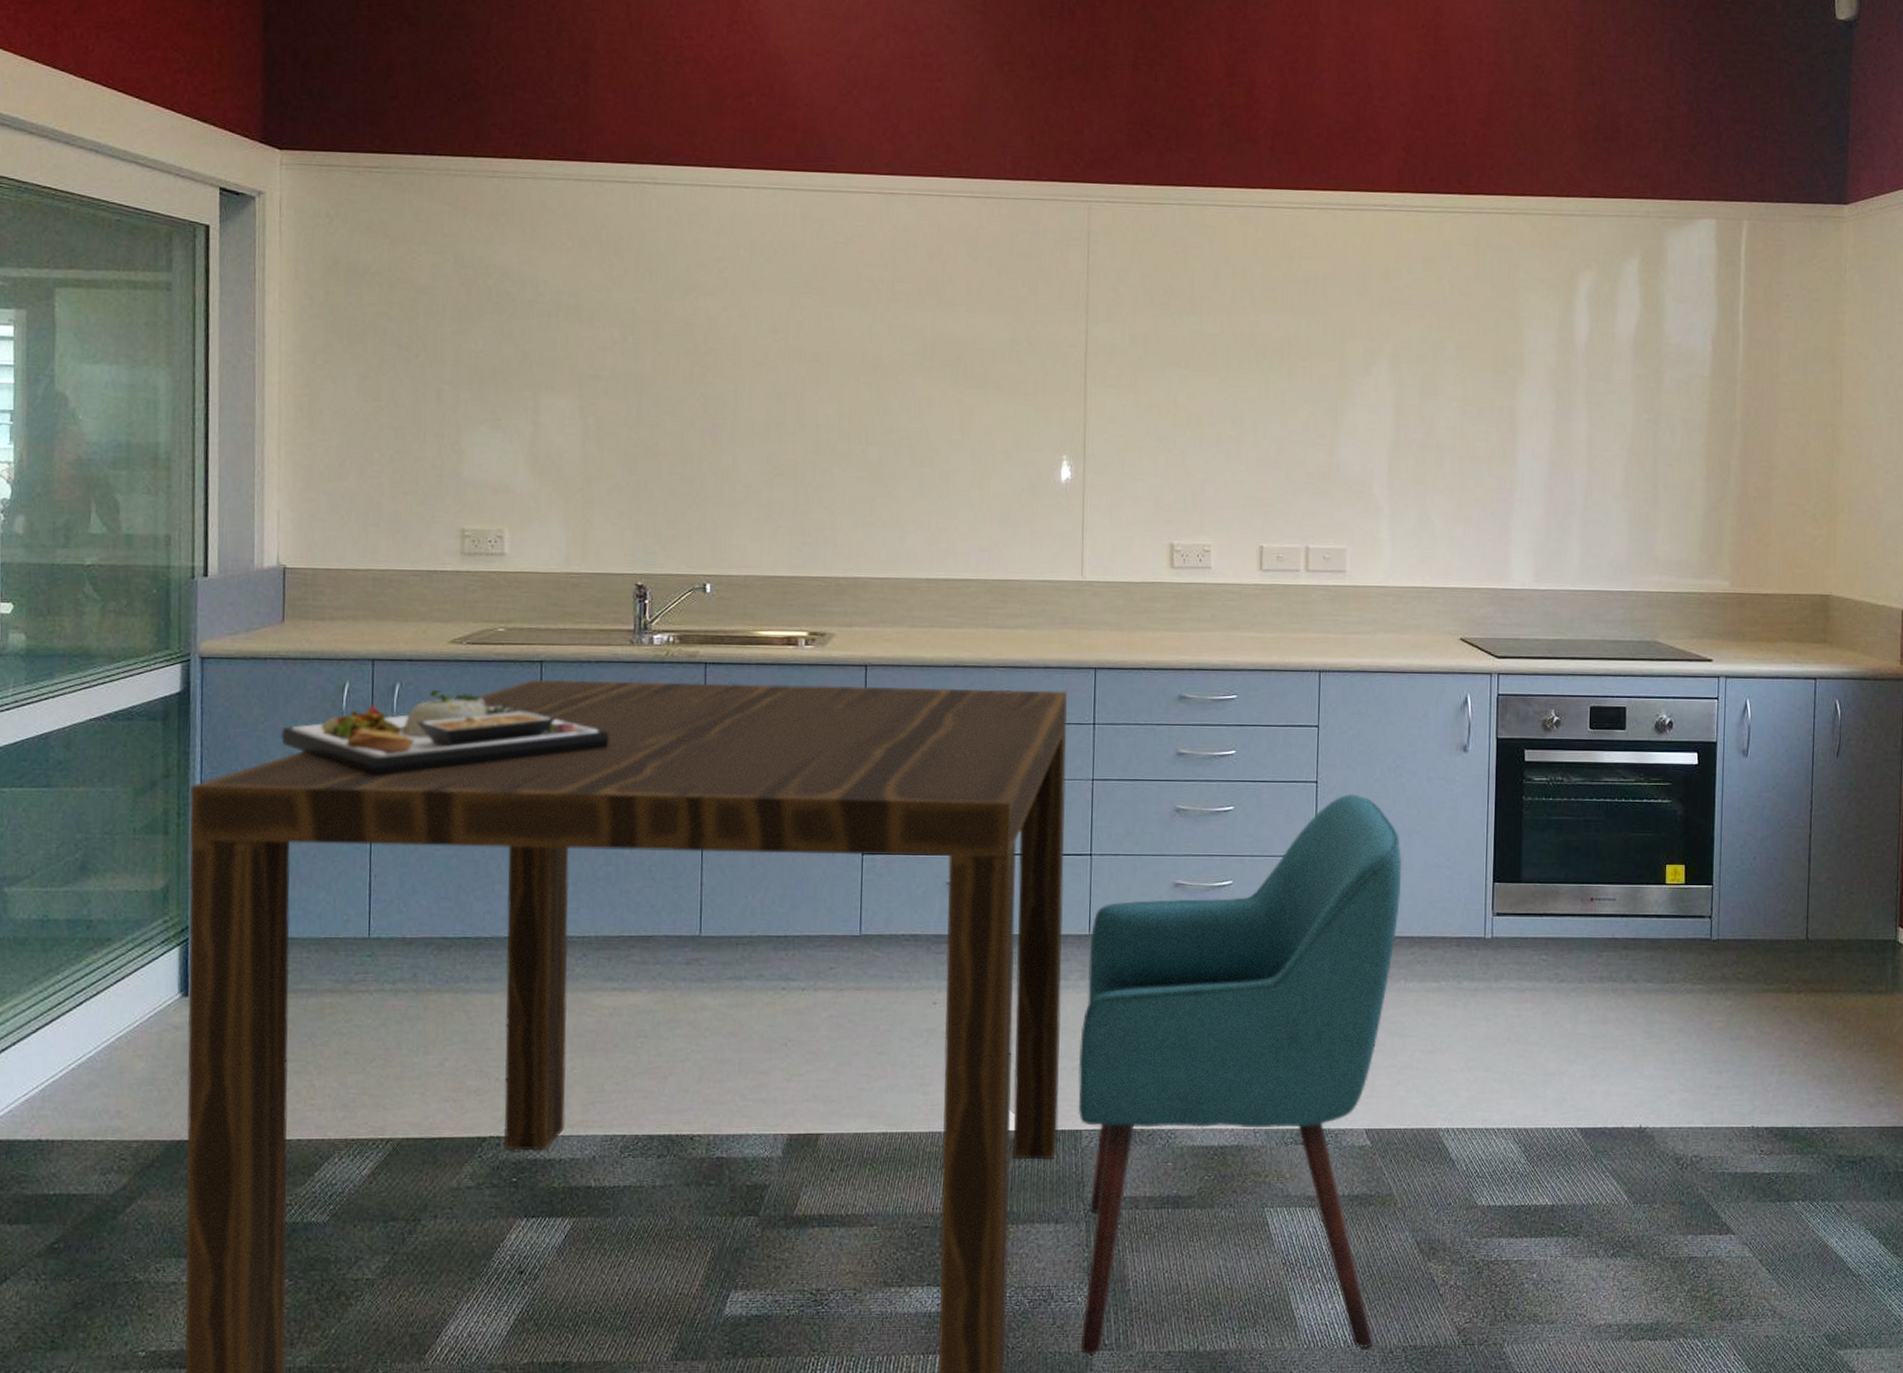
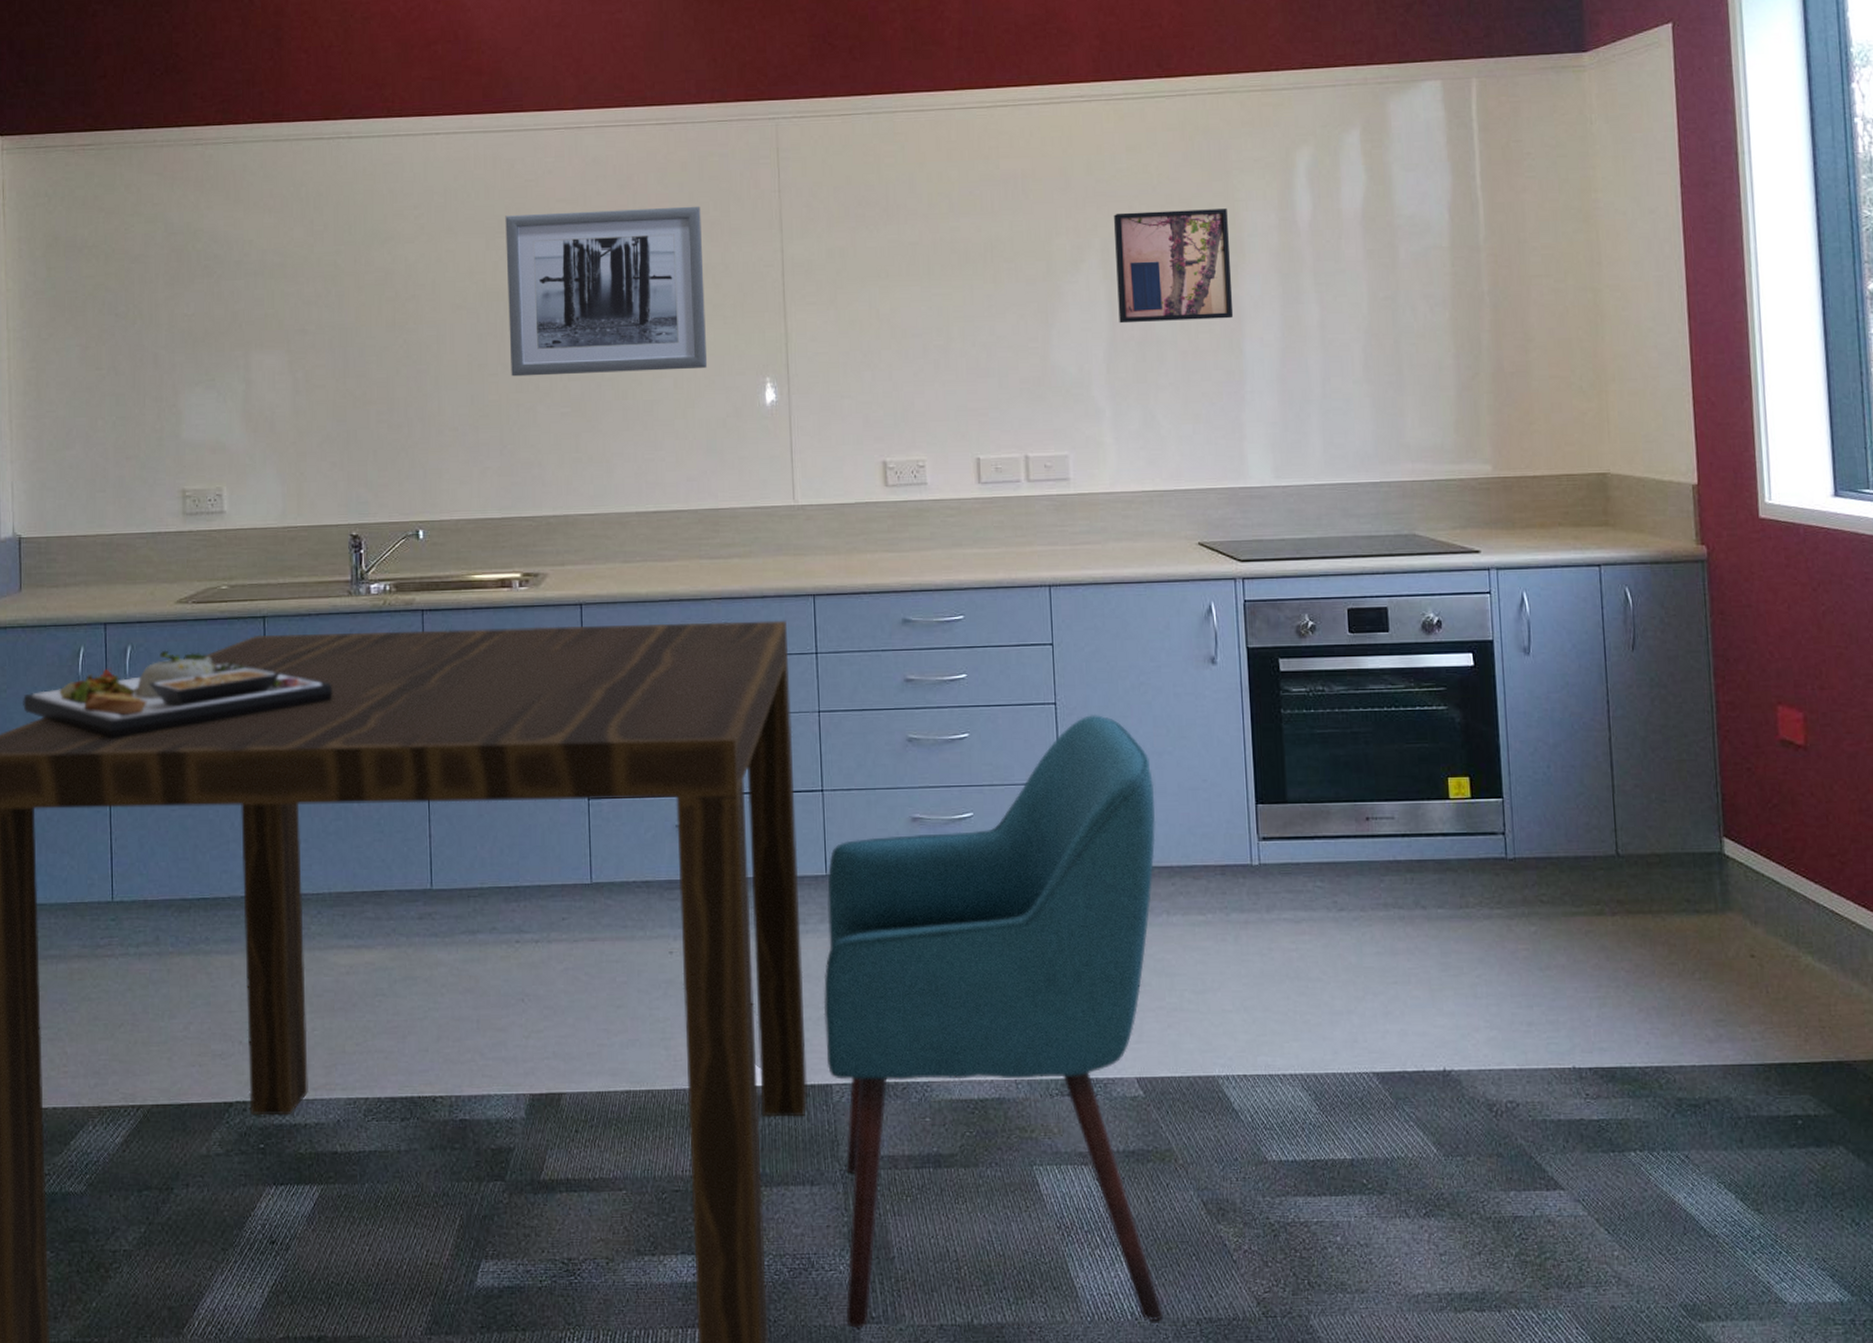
wall art: none [809,276,1009,442] -> present [505,206,707,377]
wall art: none [1403,321,1512,429] -> present [1114,209,1234,324]

